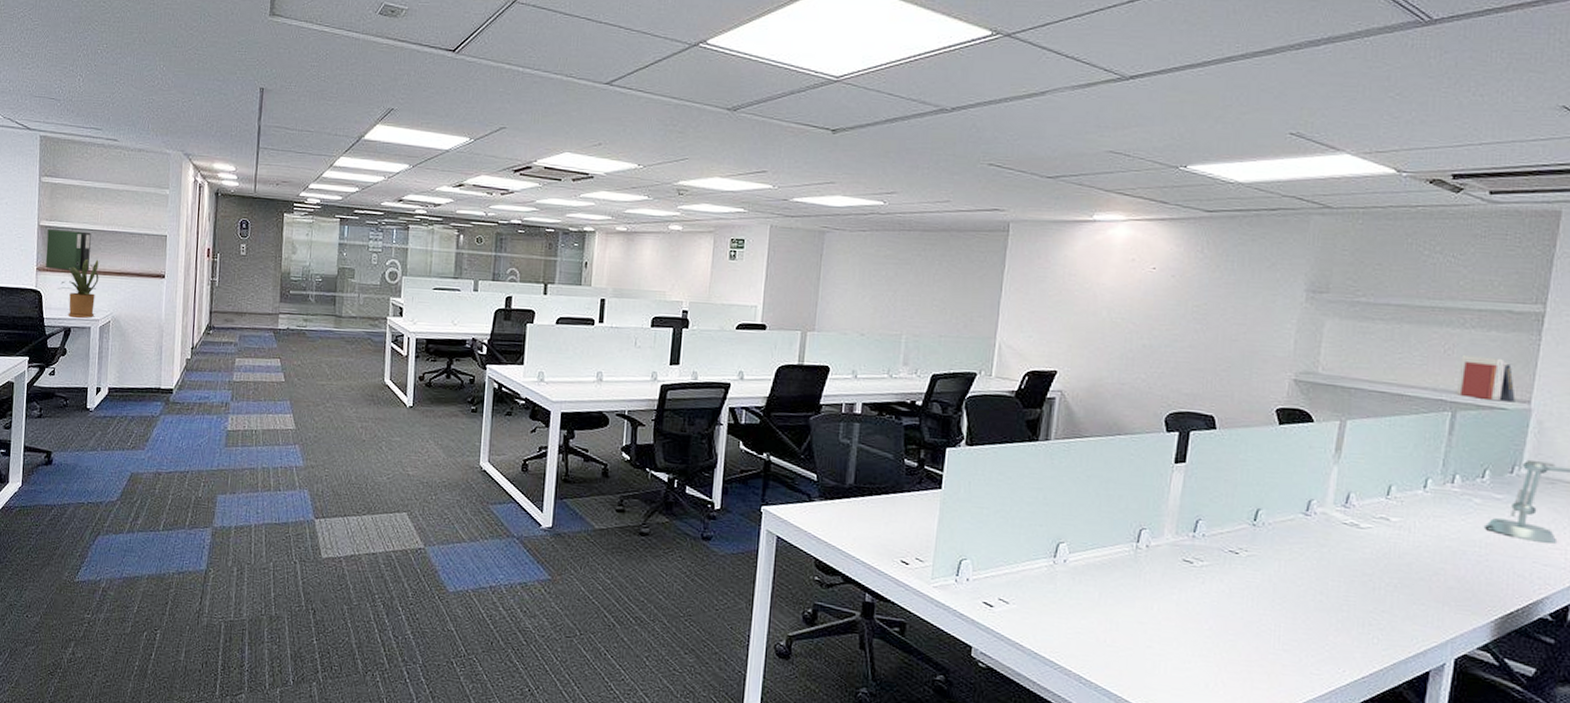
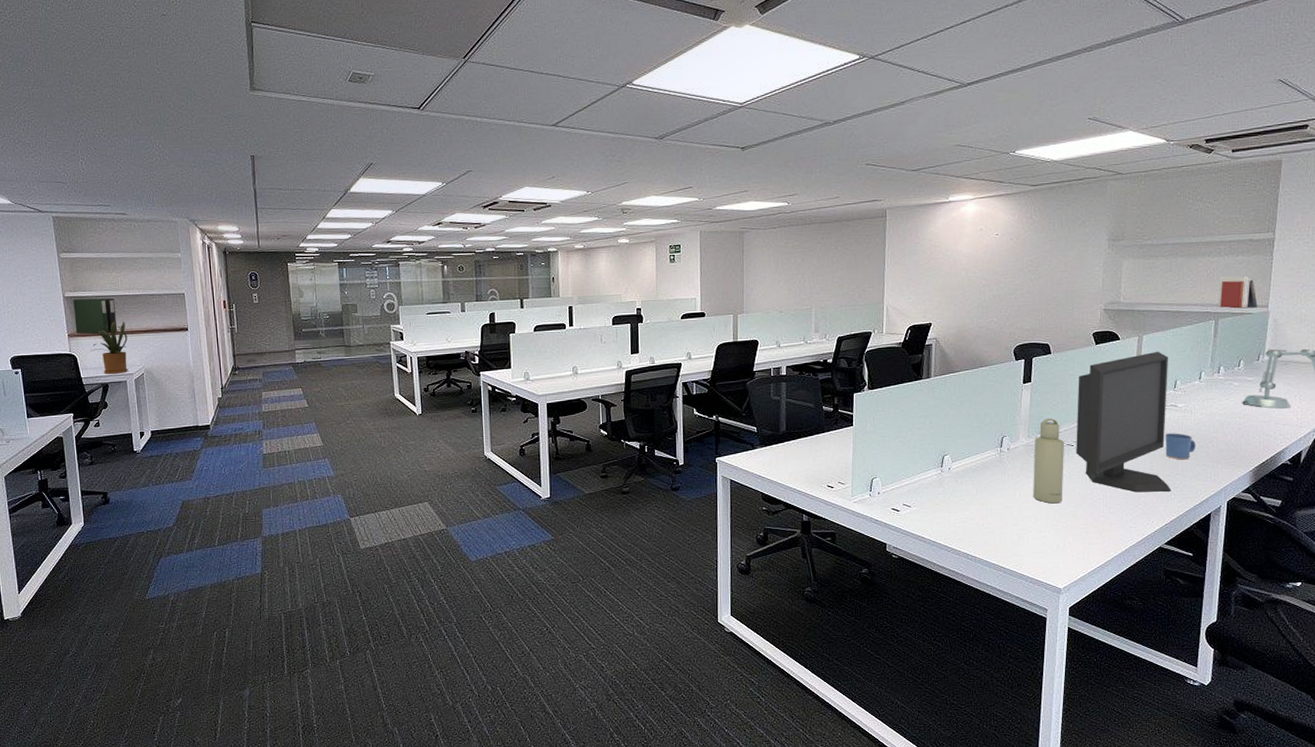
bottle: none [1177,513,1227,628] -> present [1033,418,1065,504]
monitor: none [1241,443,1381,633] -> present [1076,351,1172,493]
mug: none [1368,554,1413,594] -> present [1165,433,1196,460]

